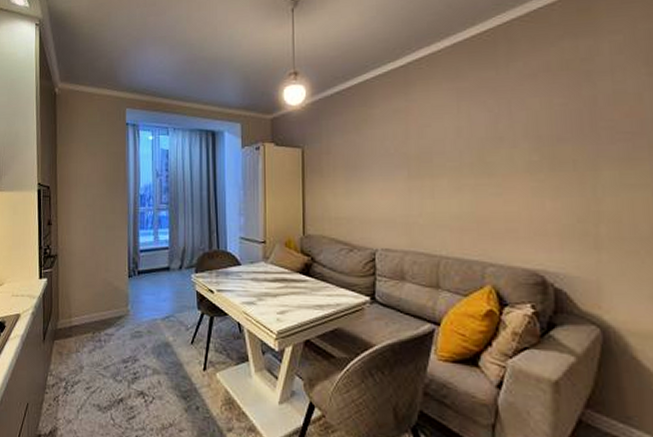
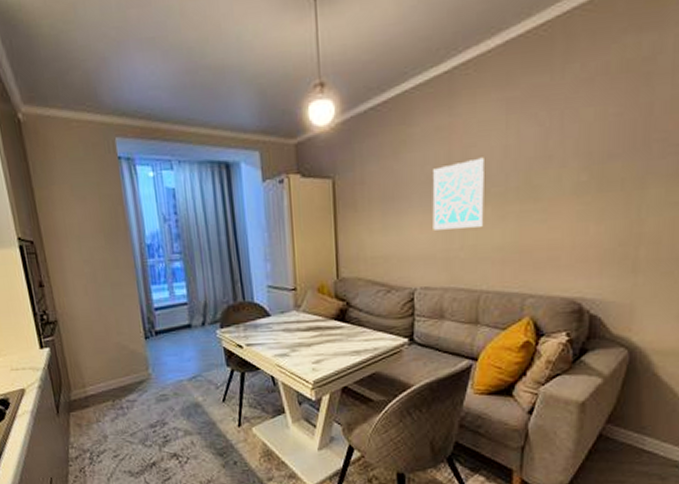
wall art: none [391,136,441,197] -> present [432,157,484,230]

